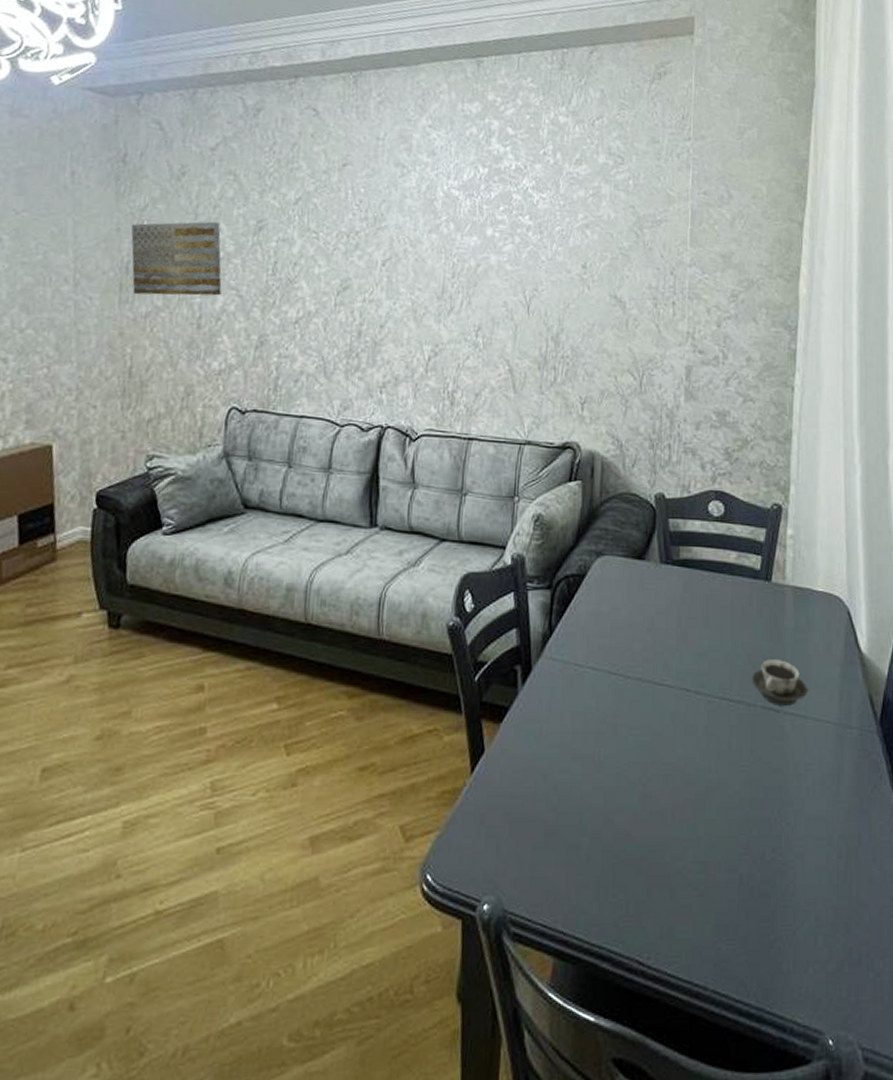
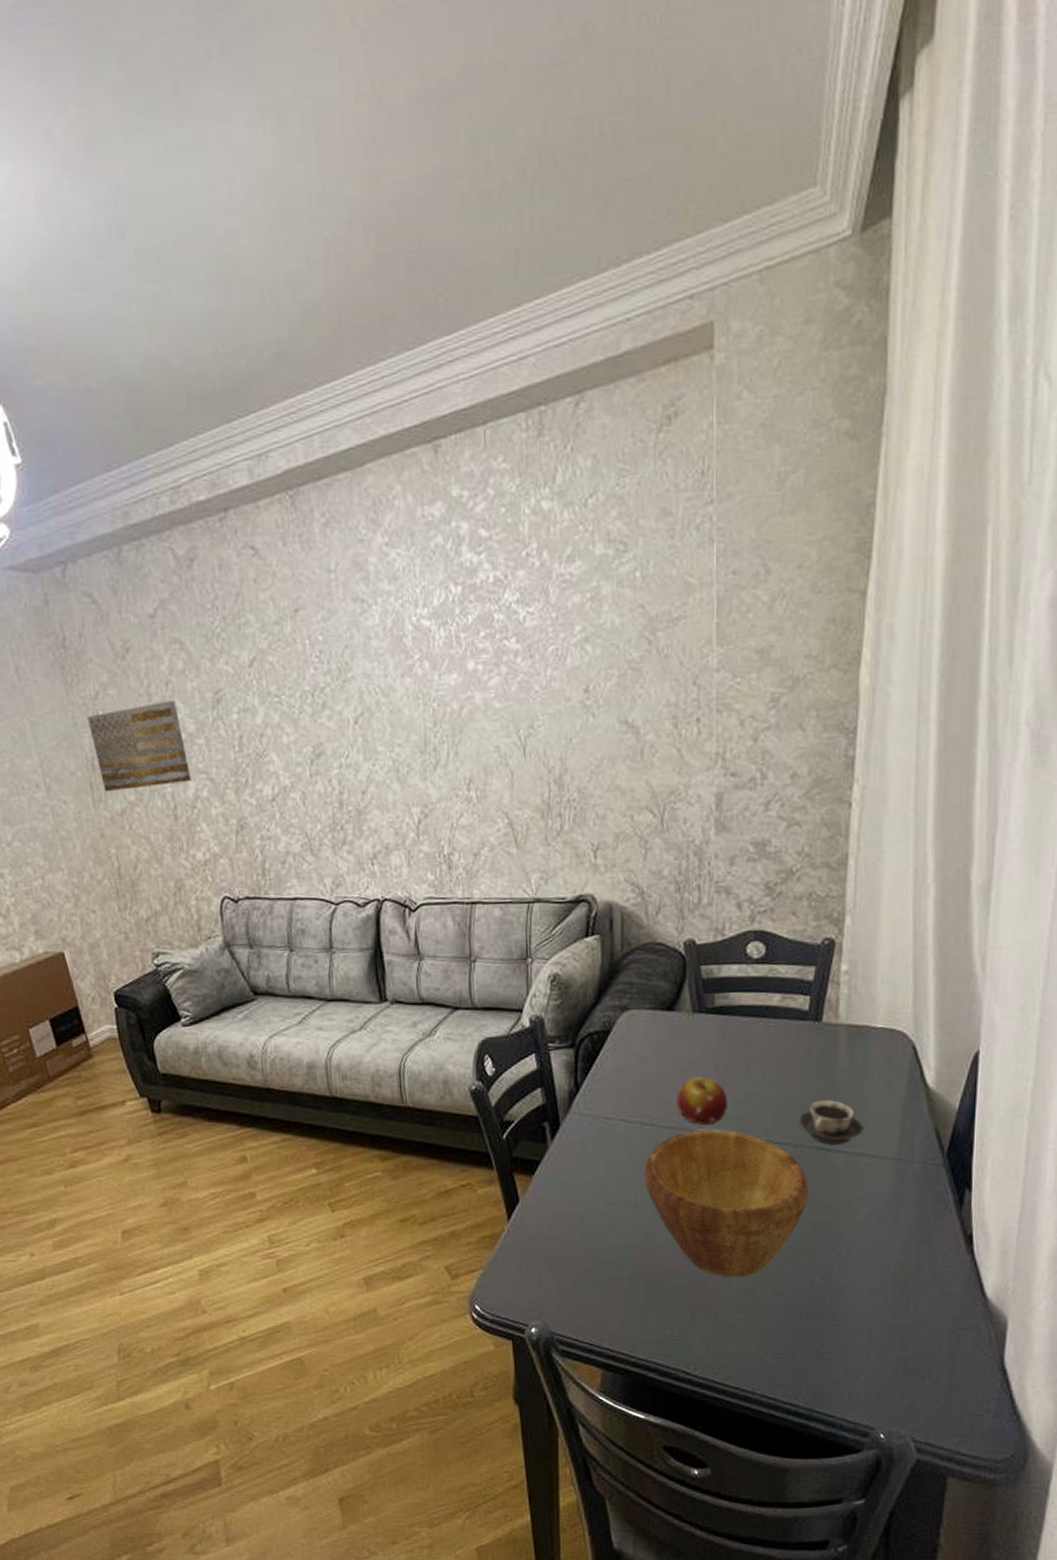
bowl: none [609,683,760,849] -> present [644,1129,809,1278]
fruit: none [642,628,689,677] -> present [677,1077,728,1125]

